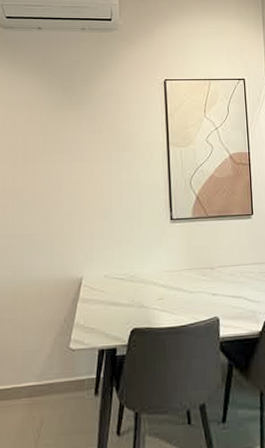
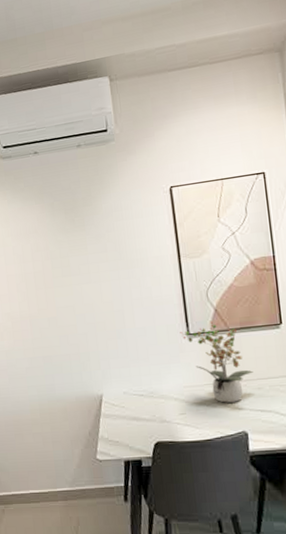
potted plant: none [163,208,227,288] -> present [180,321,253,403]

